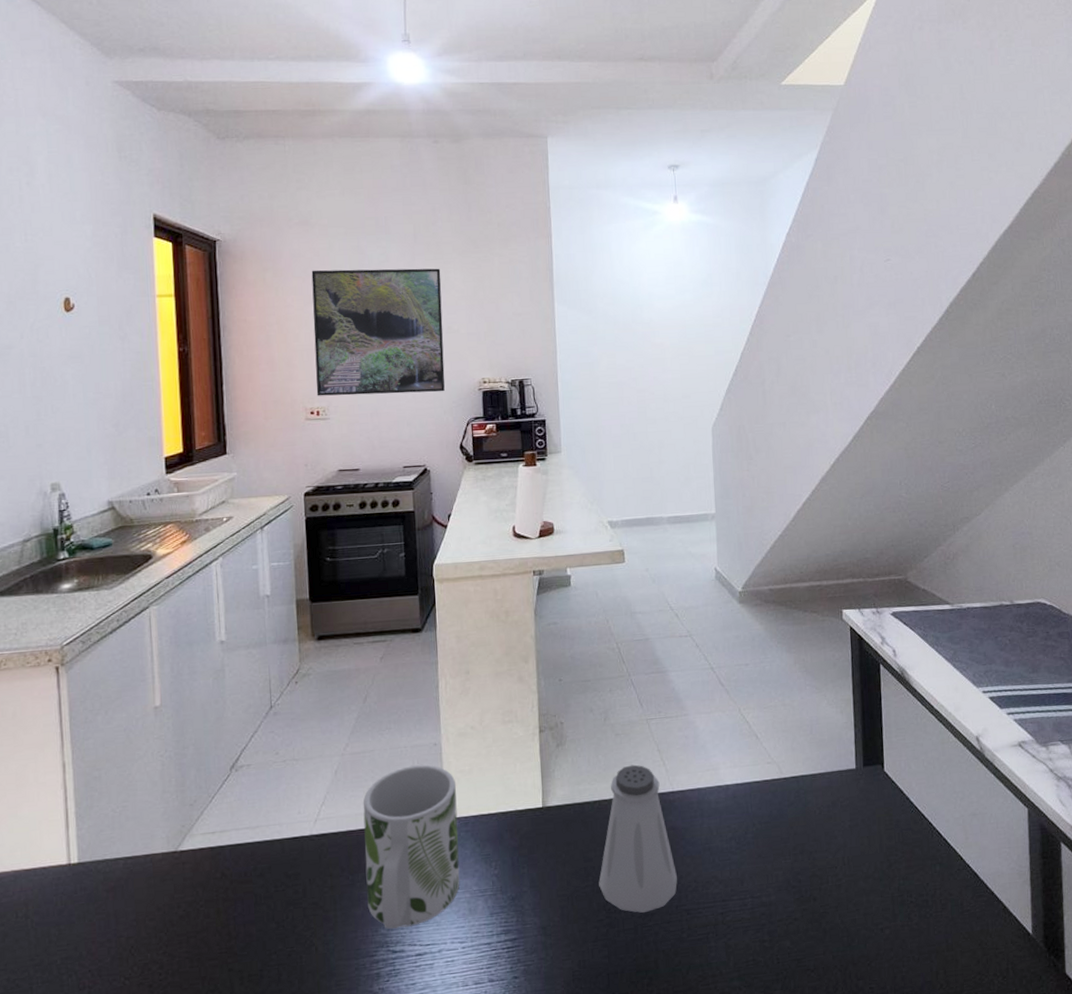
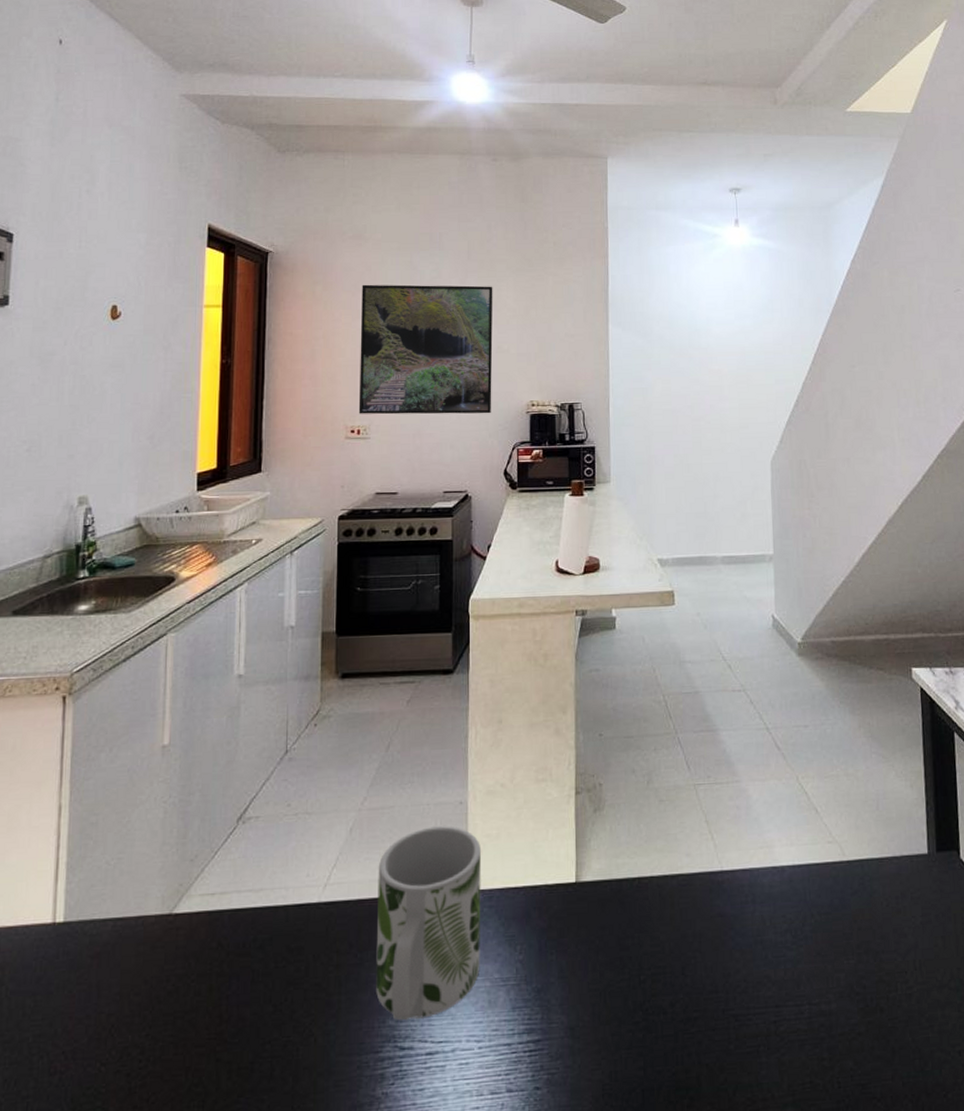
saltshaker: present [599,764,677,913] -> none [635,837,725,1016]

